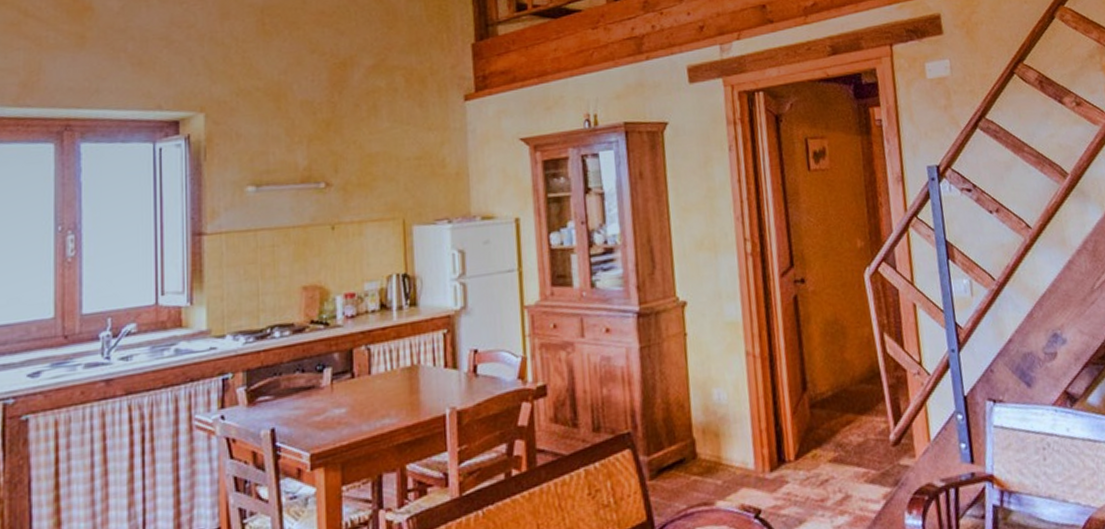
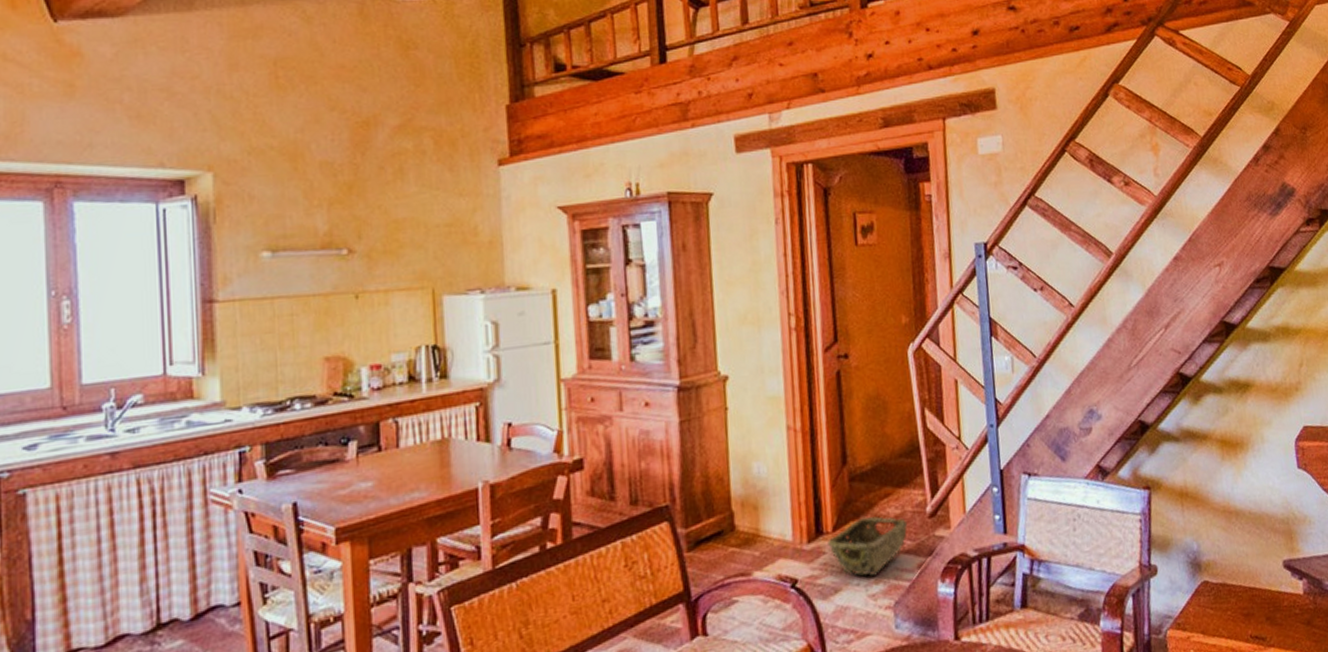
woven basket: none [790,444,872,508] -> present [828,516,908,577]

